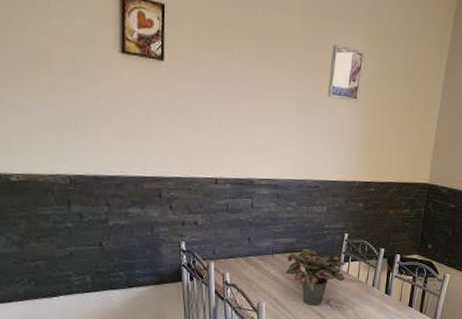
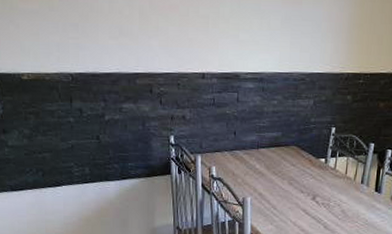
potted plant: present [285,248,346,305] -> none [270,142,333,202]

